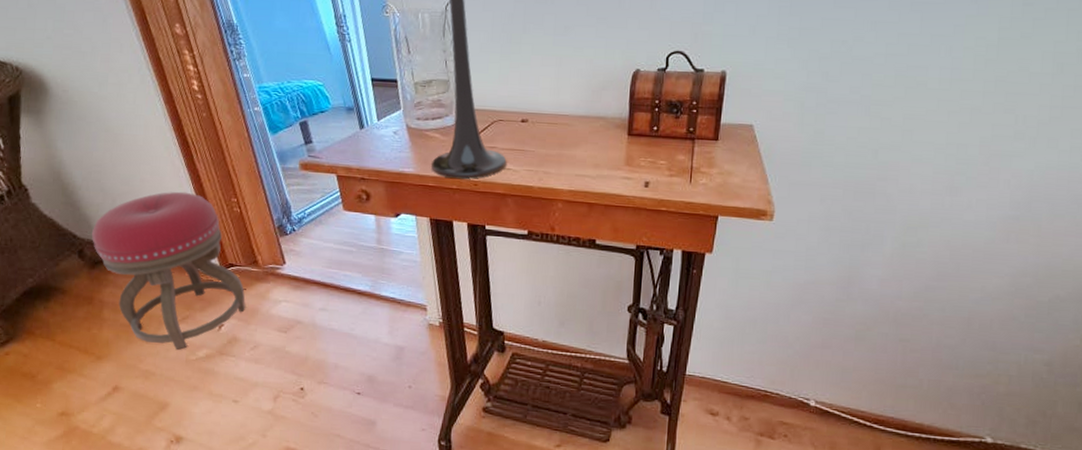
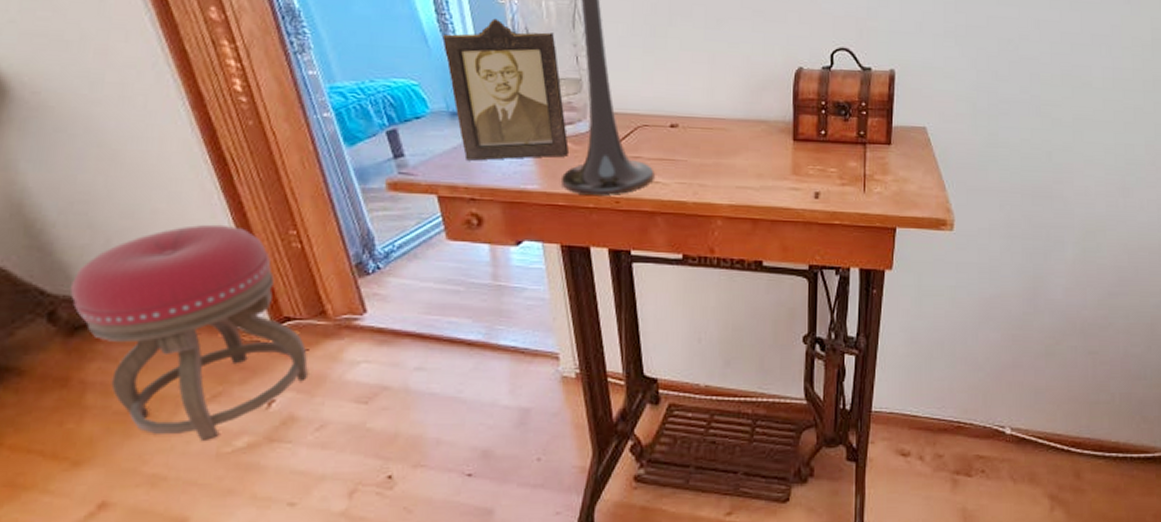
photo frame: none [341,29,438,148] -> present [442,18,569,161]

